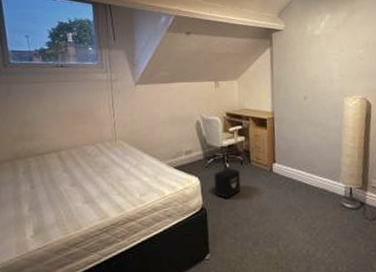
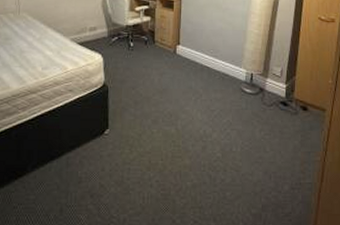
air purifier: present [213,167,240,198] -> none [116,46,143,77]

